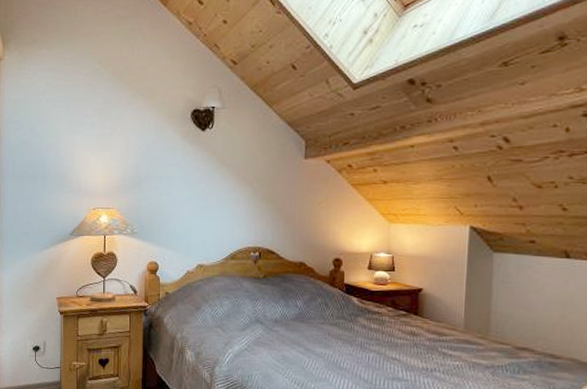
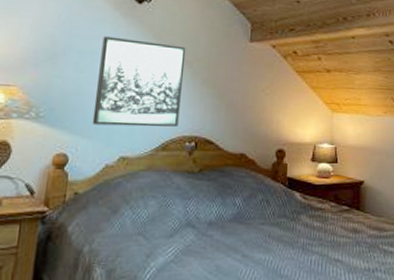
wall art: none [173,163,246,240] -> present [92,36,186,127]

